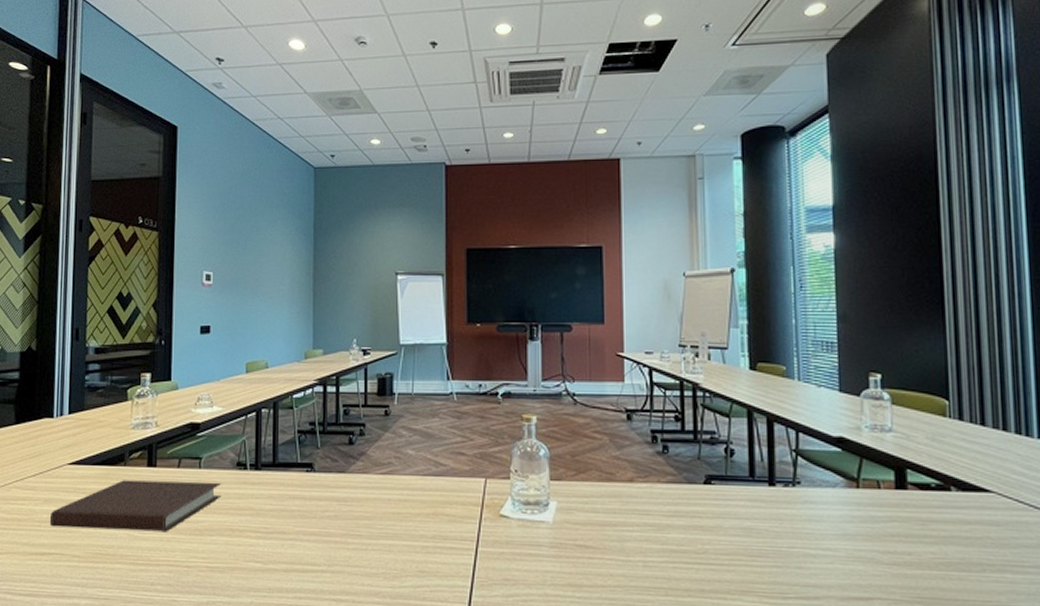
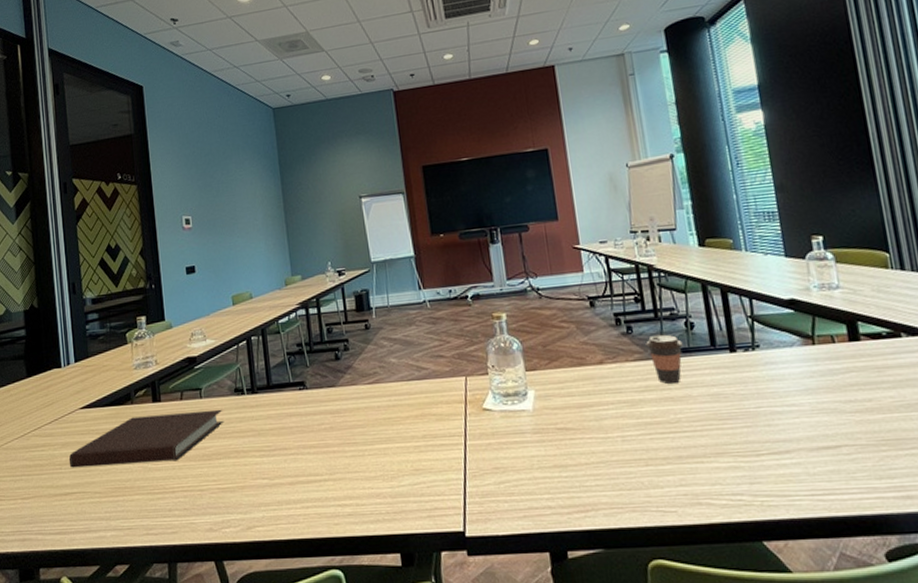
coffee cup: none [681,458,720,513] -> present [645,334,683,385]

